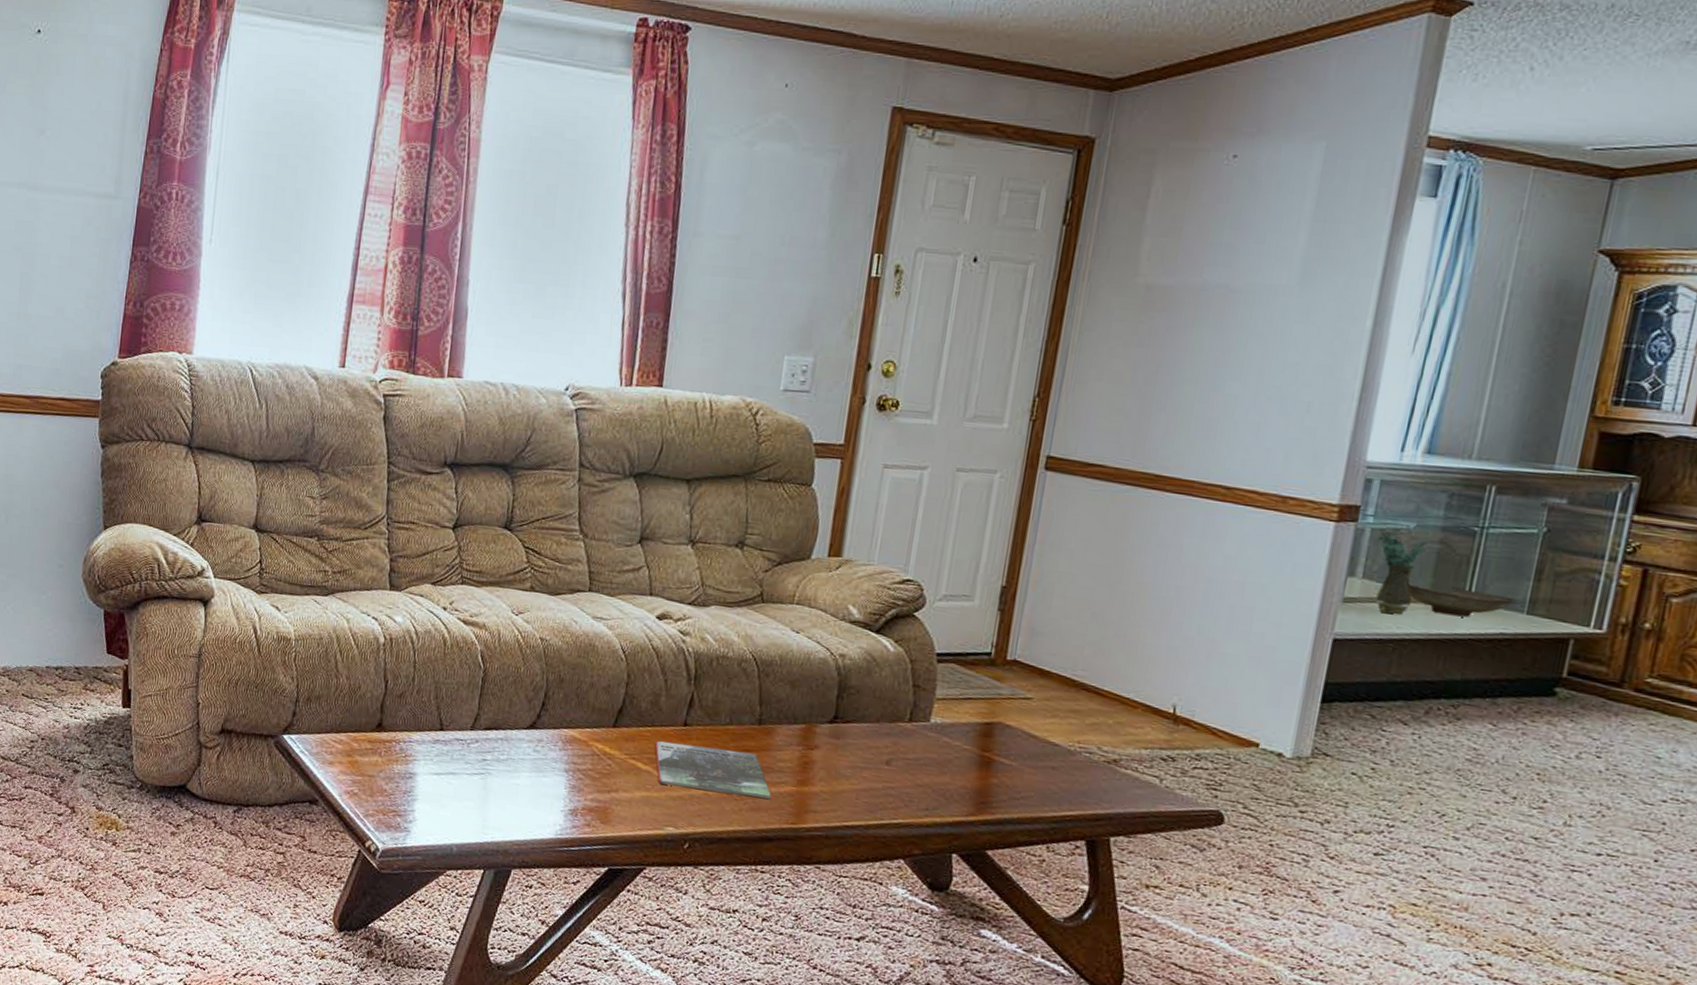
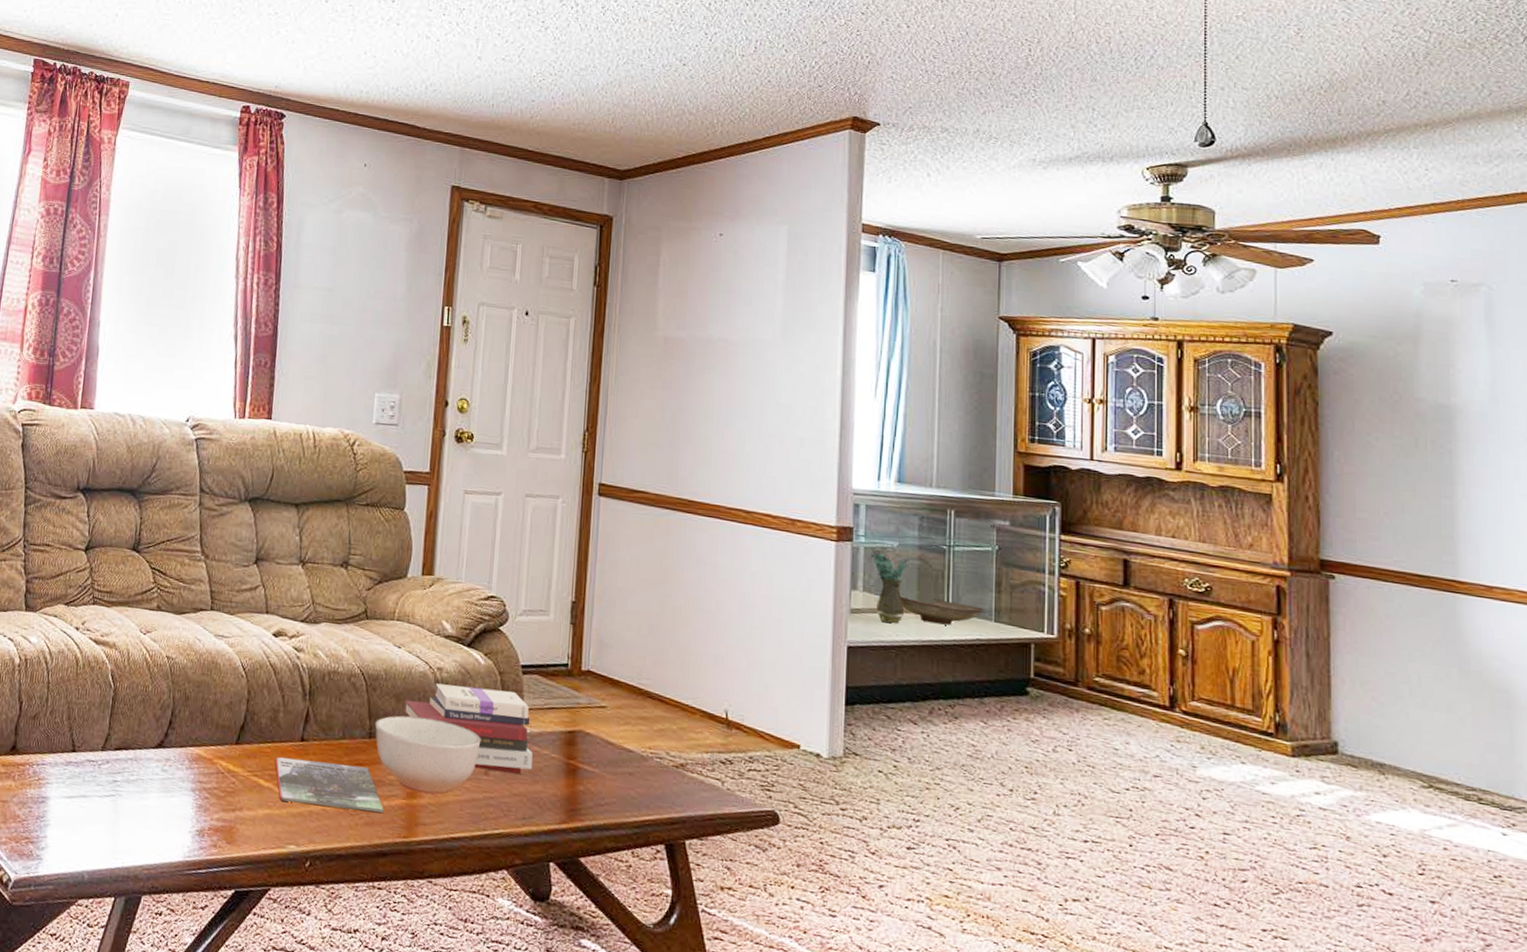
bowl: none [766,702,885,783] -> present [375,715,481,794]
books: none [798,670,943,764] -> present [403,683,533,774]

